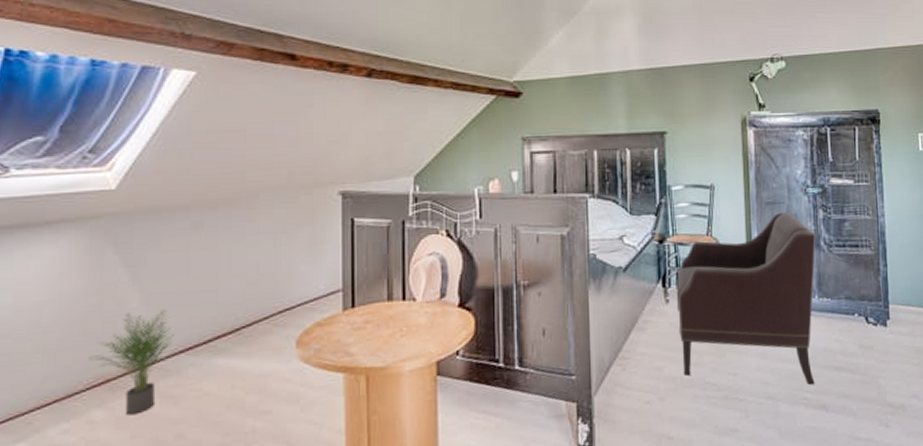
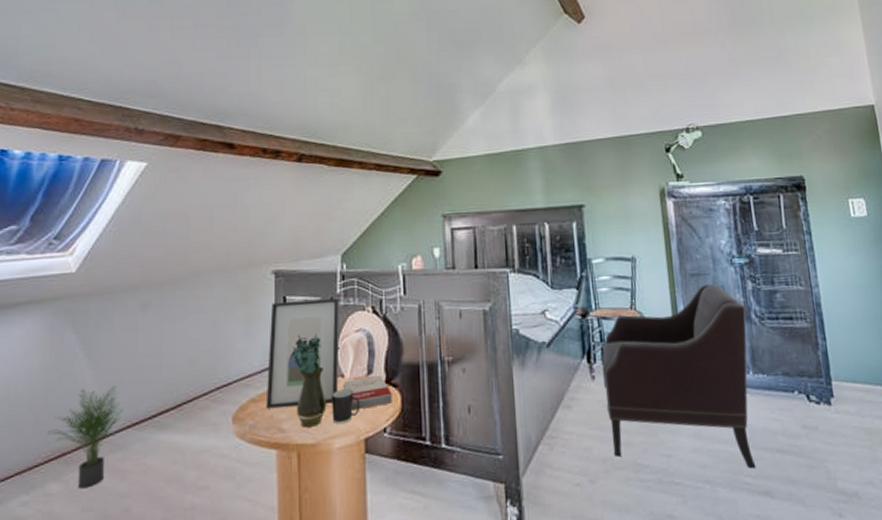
picture frame: none [332,219,412,333] -> present [266,296,340,409]
vase: none [360,257,397,351] -> present [291,334,327,427]
mug: none [402,313,433,348] -> present [331,389,361,425]
book: none [415,299,466,334] -> present [343,376,392,411]

